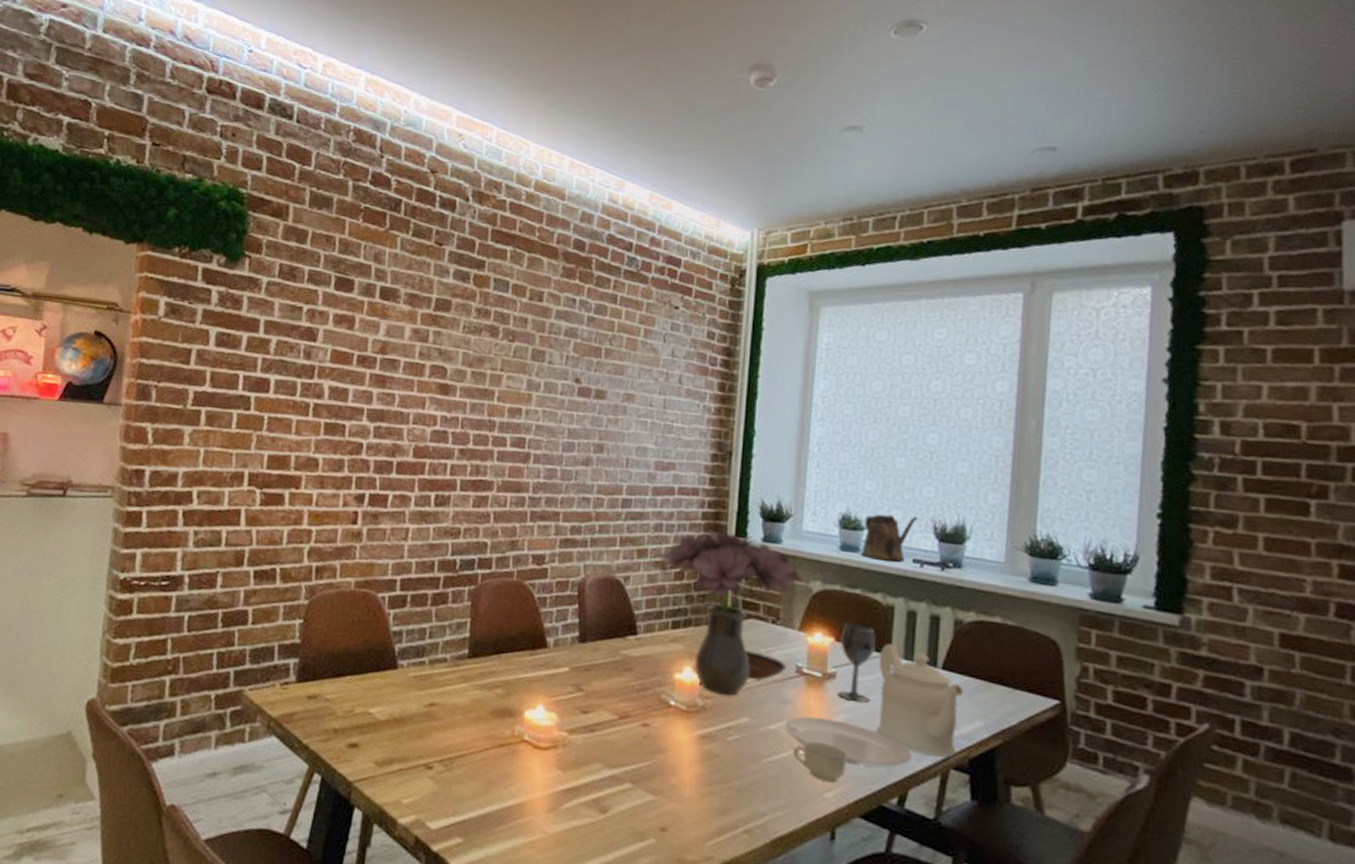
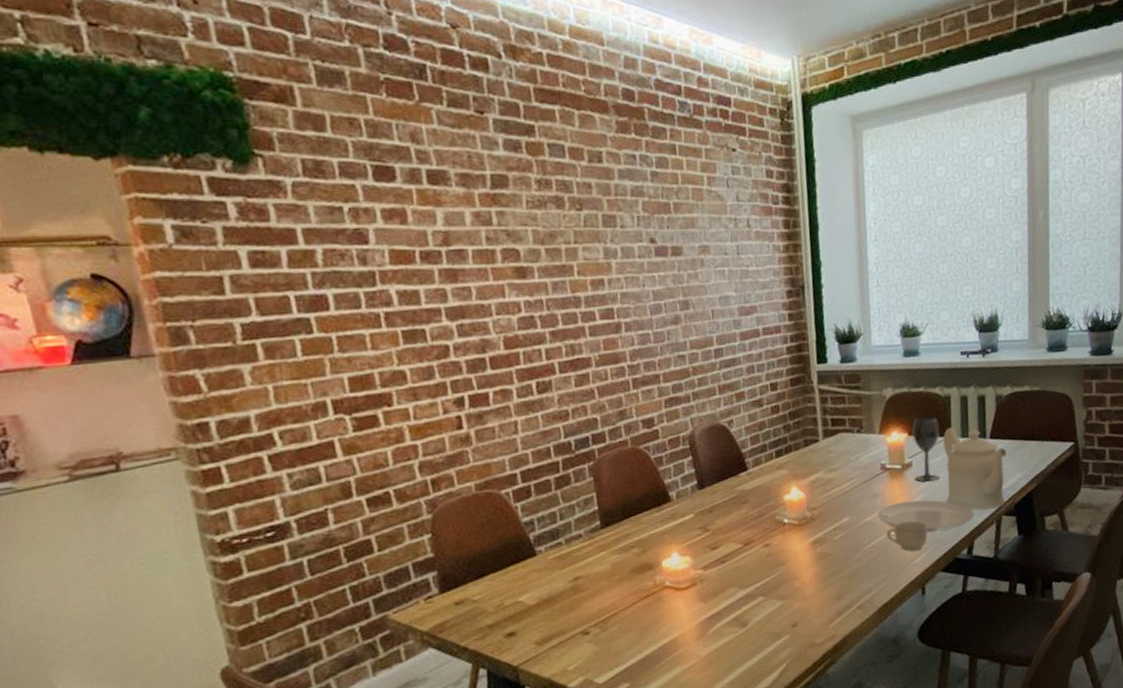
flower arrangement: present [658,530,805,696] -> none [754,360,879,504]
bowl: present [745,650,786,681] -> none [839,460,873,484]
watering can: present [861,514,918,562] -> none [920,314,961,360]

